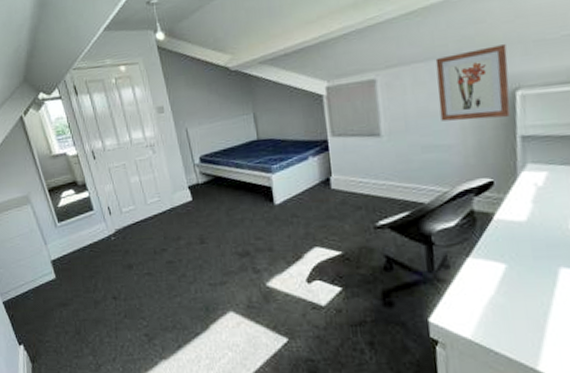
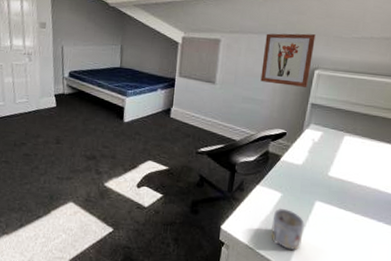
mug: none [500,284,552,340] -> present [271,208,305,250]

